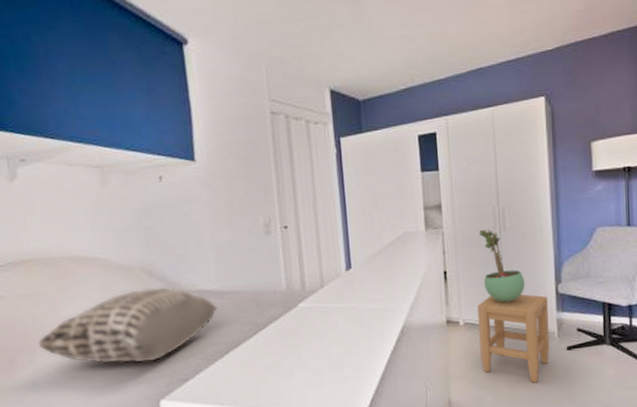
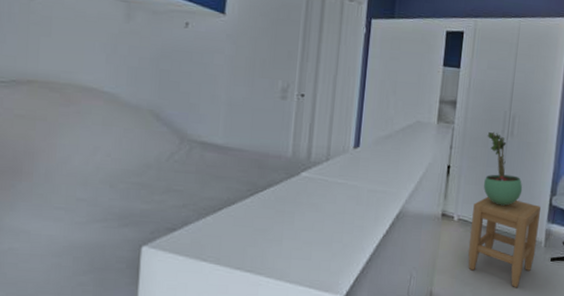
cushion: present [38,286,218,364] -> none [25,130,220,207]

